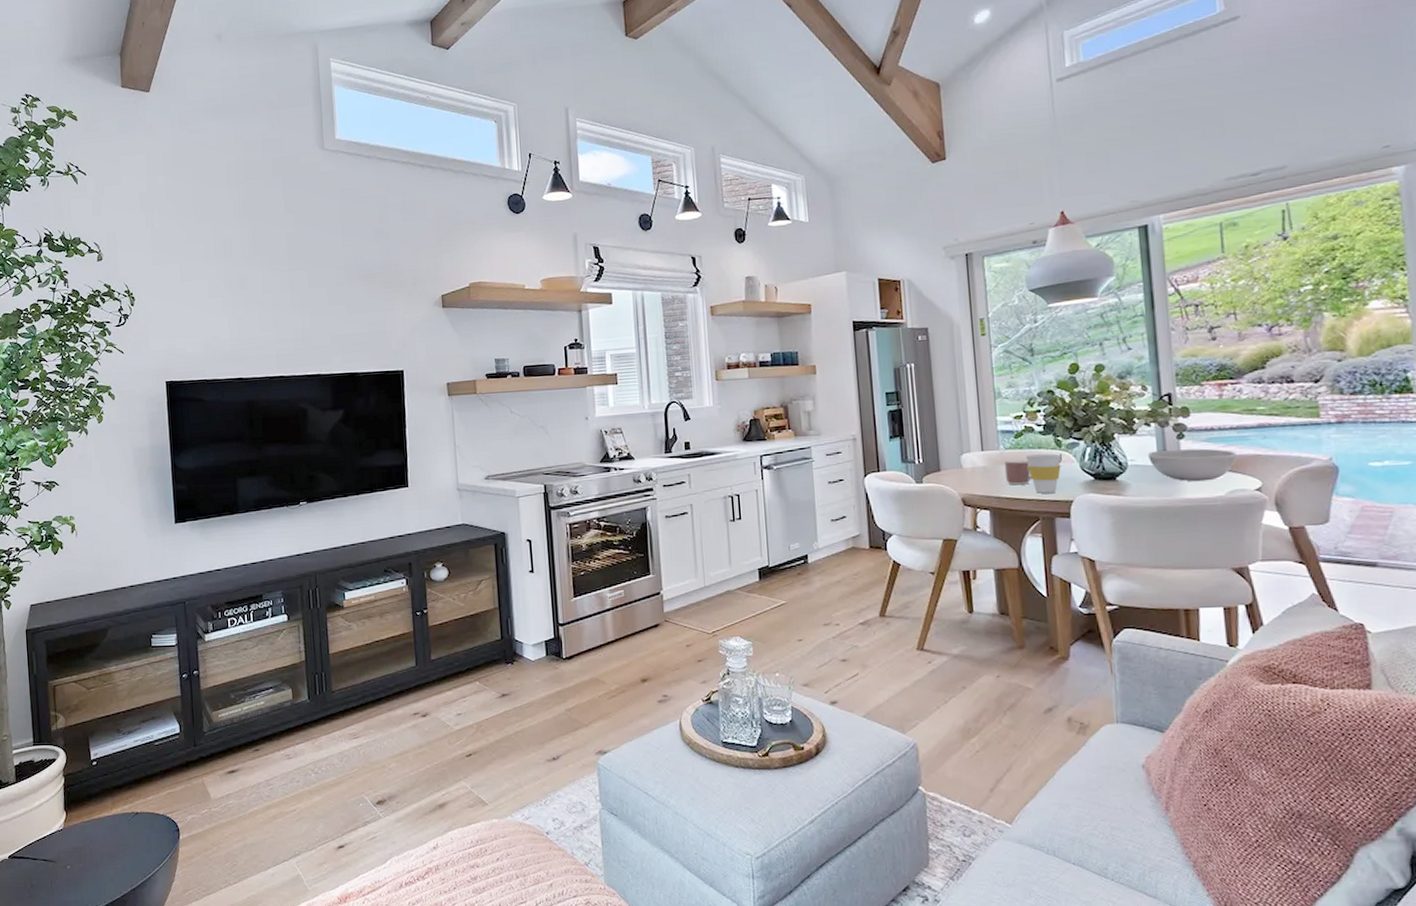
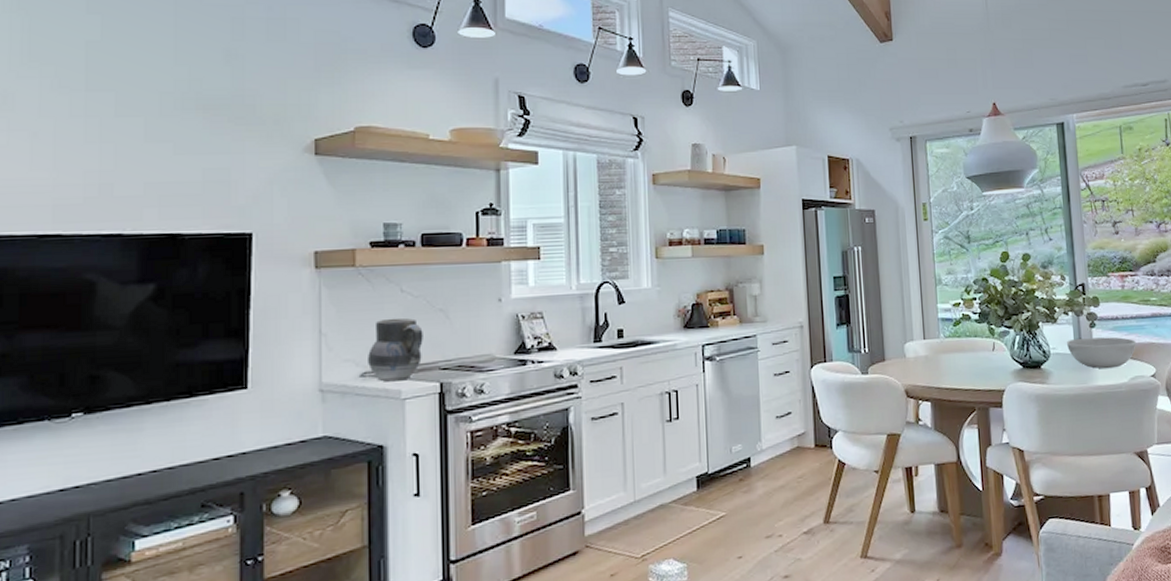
ceramic jug: none [490,433,530,484] -> present [368,317,423,382]
mug: present [1004,459,1032,485] -> none [944,348,969,375]
cup: present [1026,453,1062,494] -> none [963,342,995,384]

